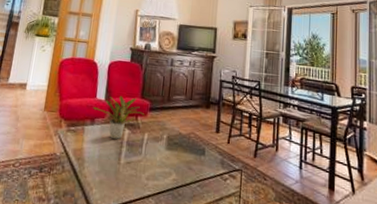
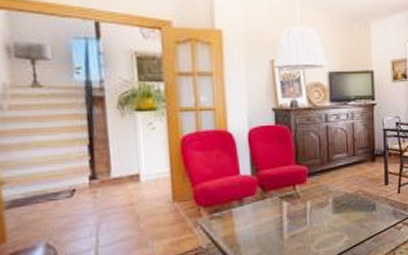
potted plant: present [92,96,145,140] -> none [237,165,304,216]

